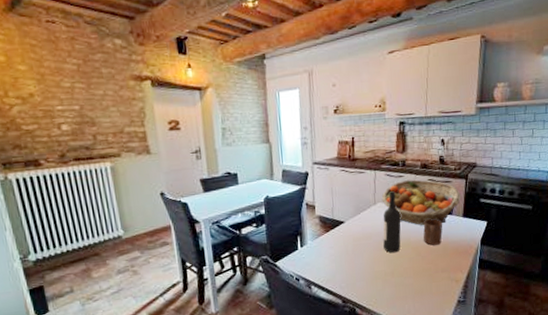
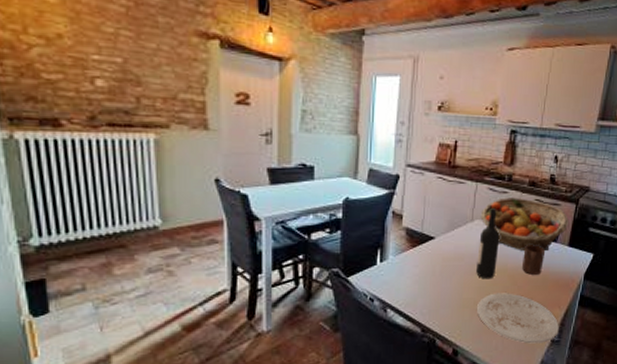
plate: none [388,263,463,306] -> present [477,293,559,344]

